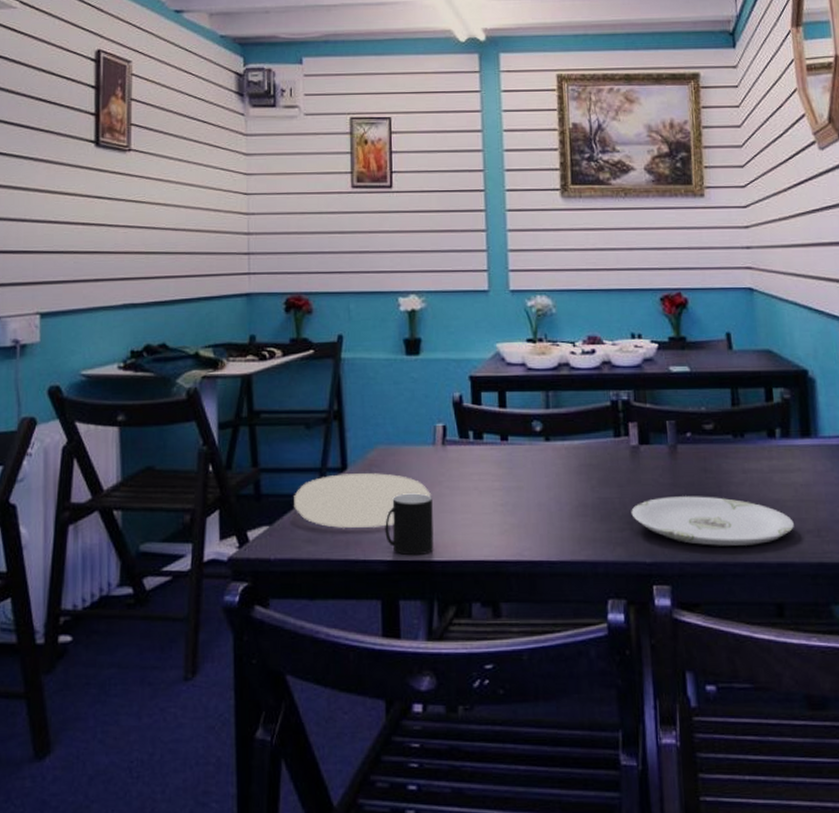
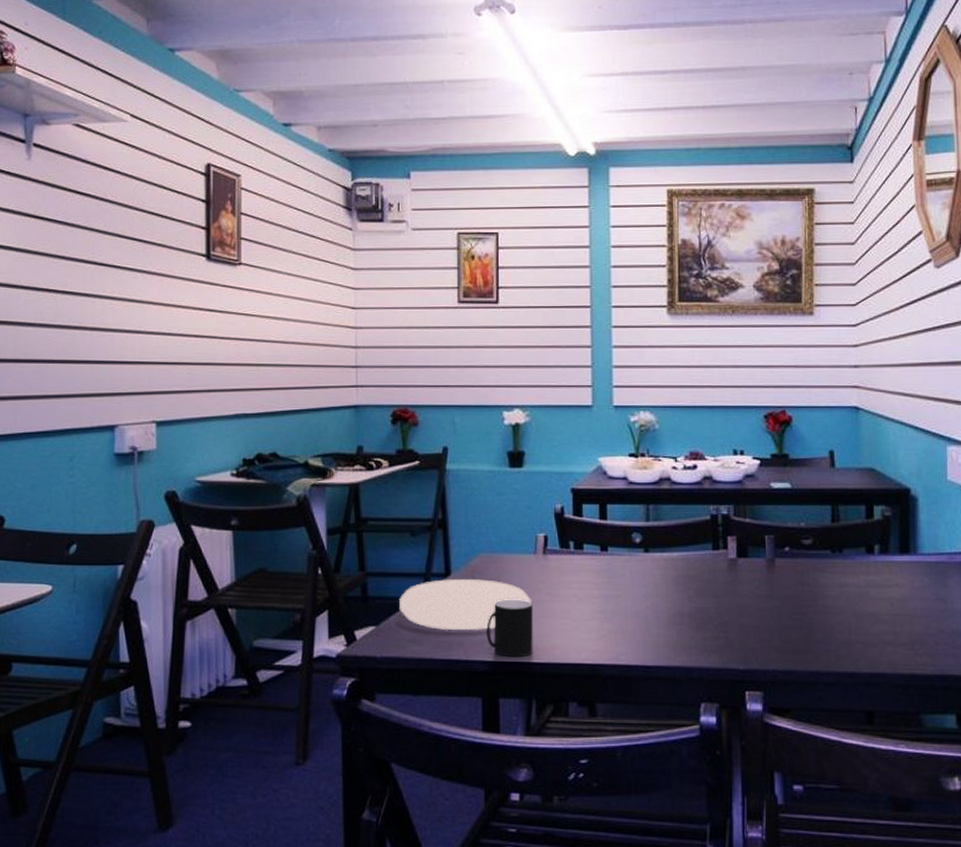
plate: present [631,496,794,546] -> none [727,608,888,656]

